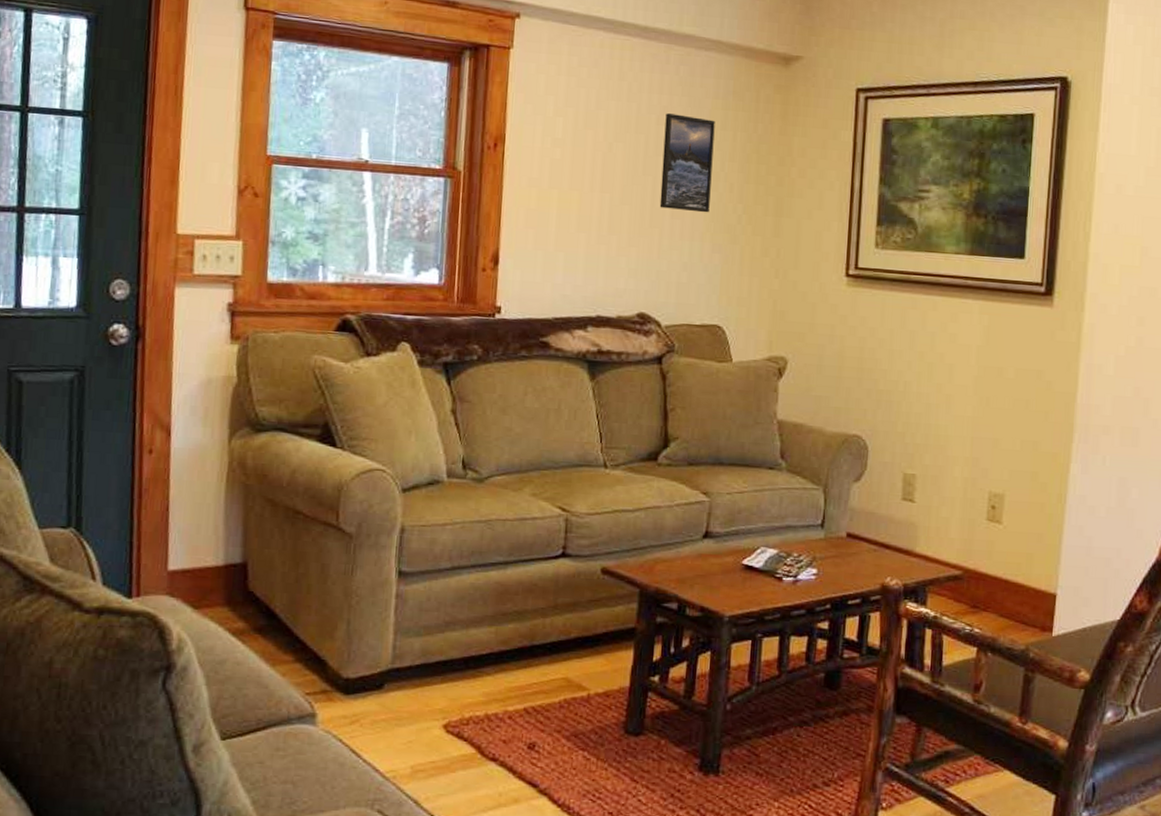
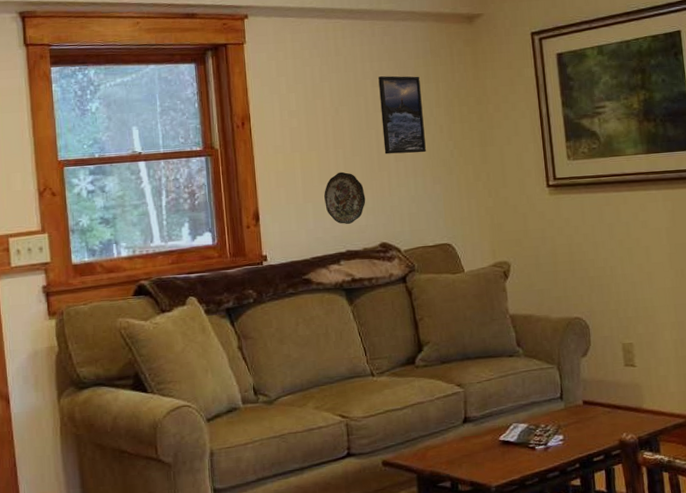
decorative plate: none [579,220,629,285] -> present [324,171,366,225]

